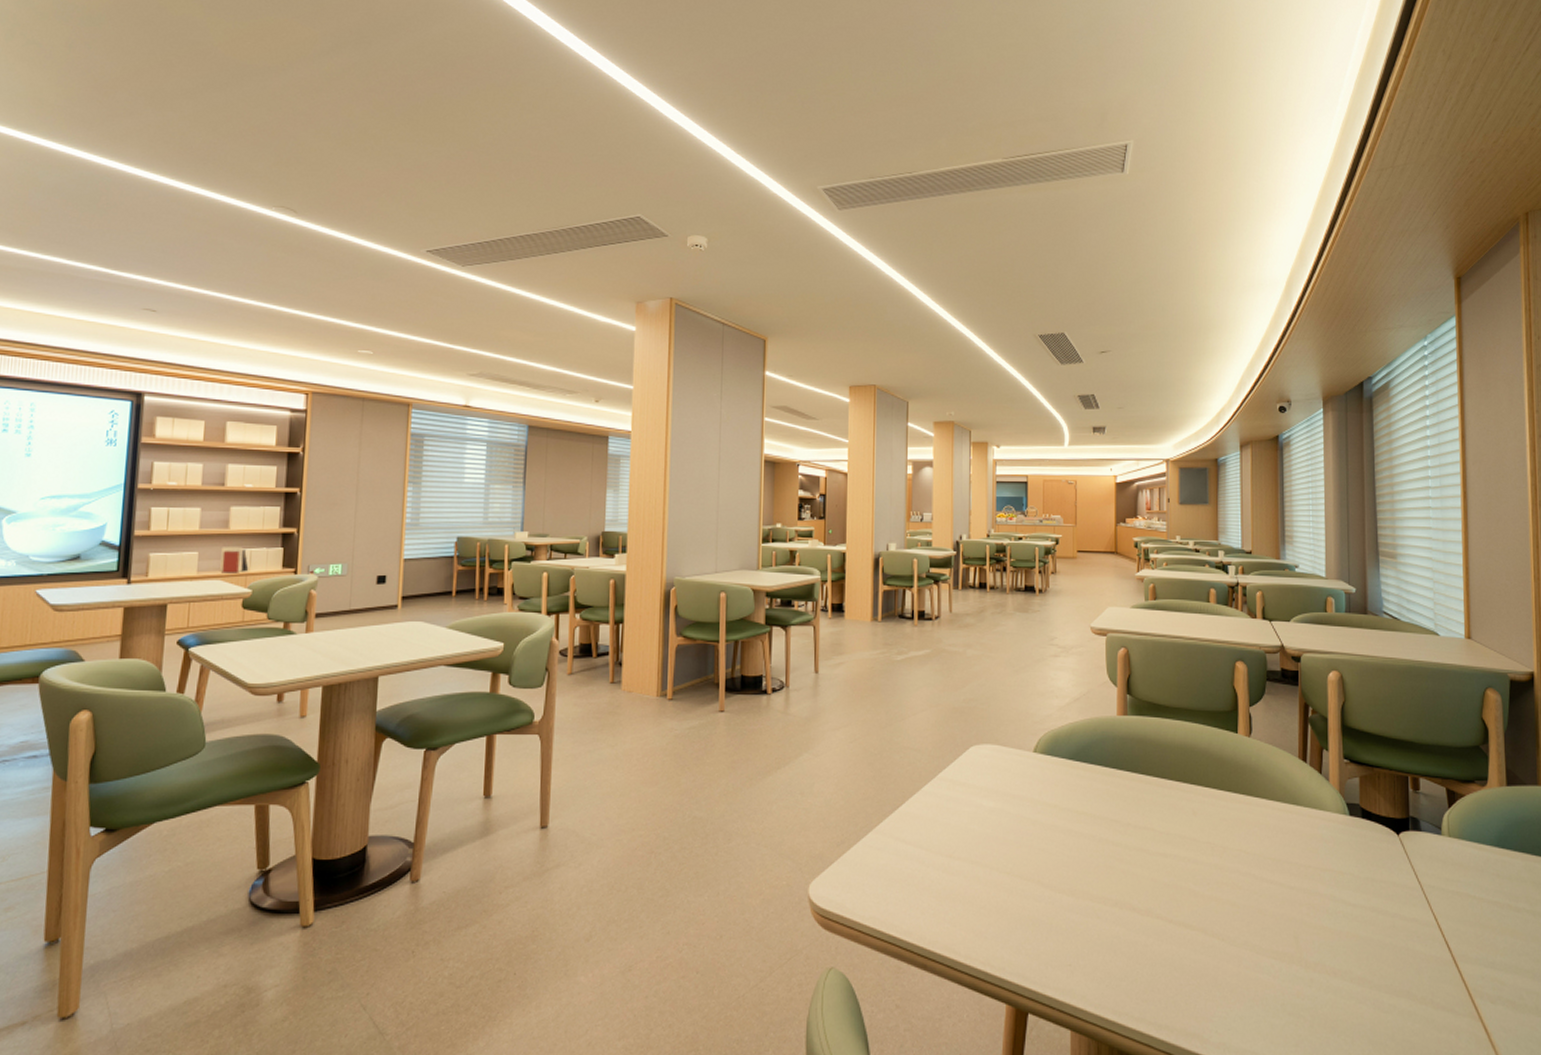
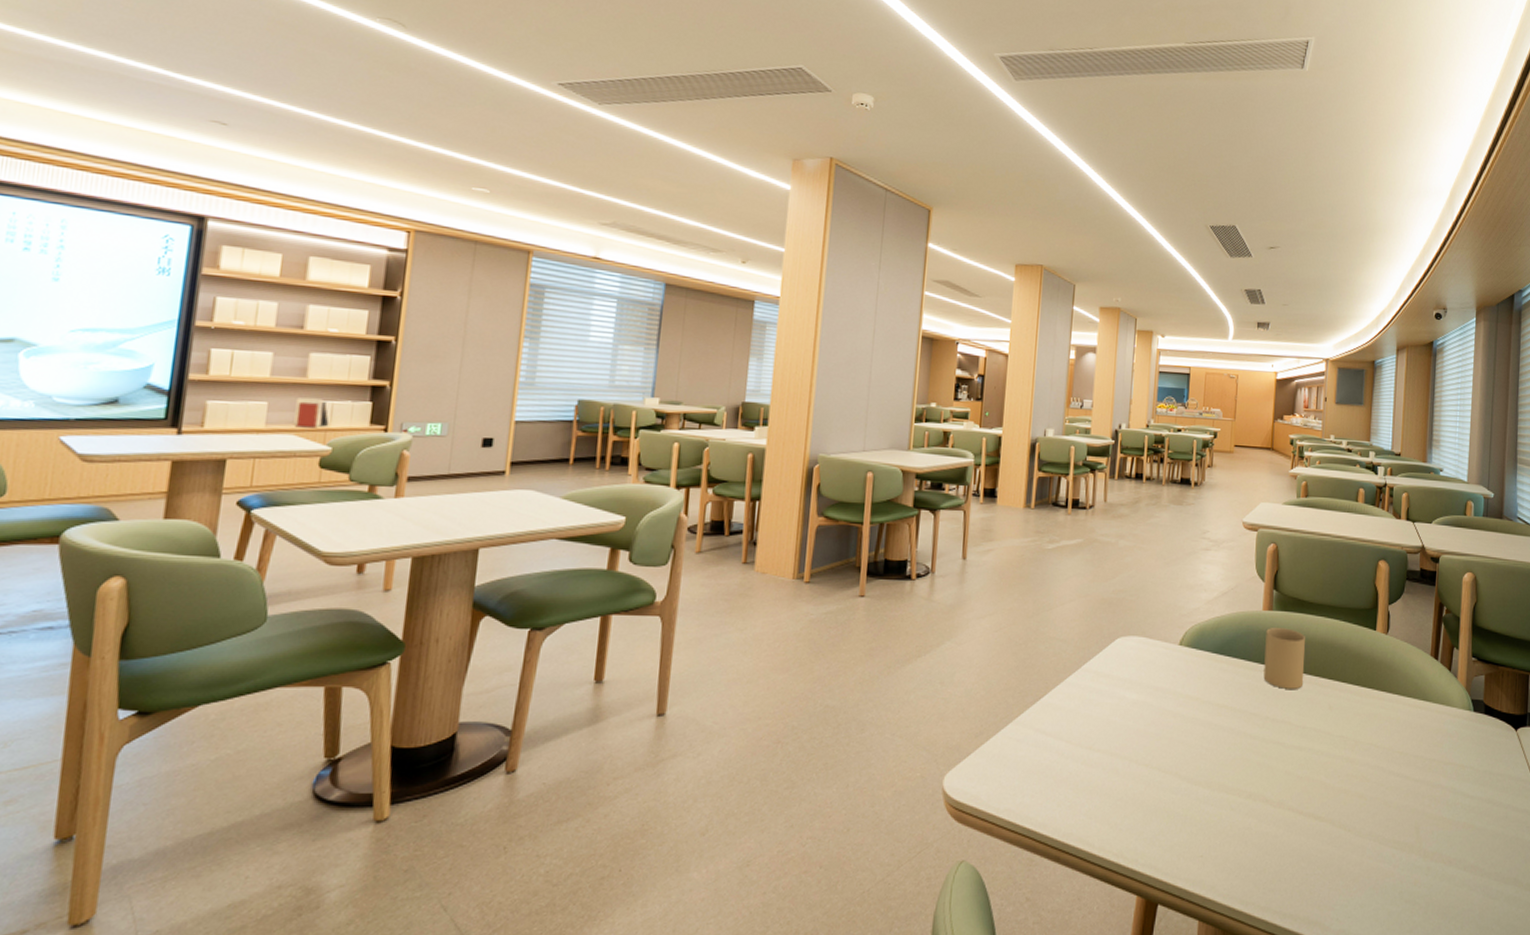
cup: none [1122,732,1165,795] -> present [1263,626,1306,689]

